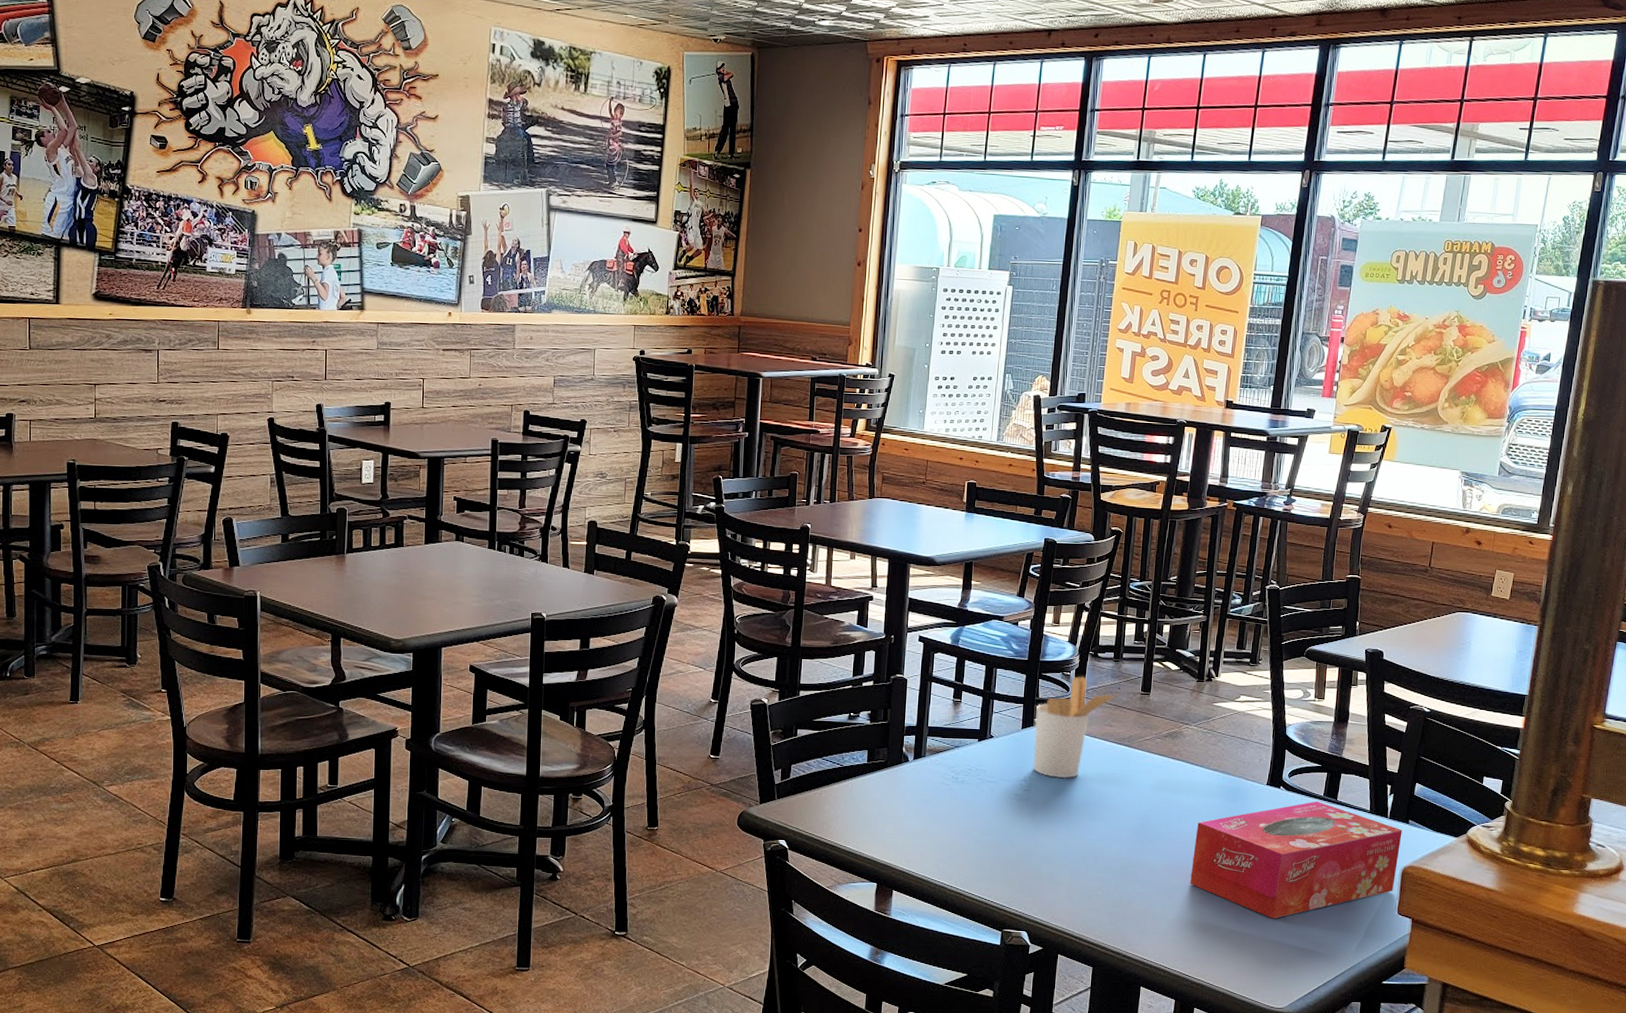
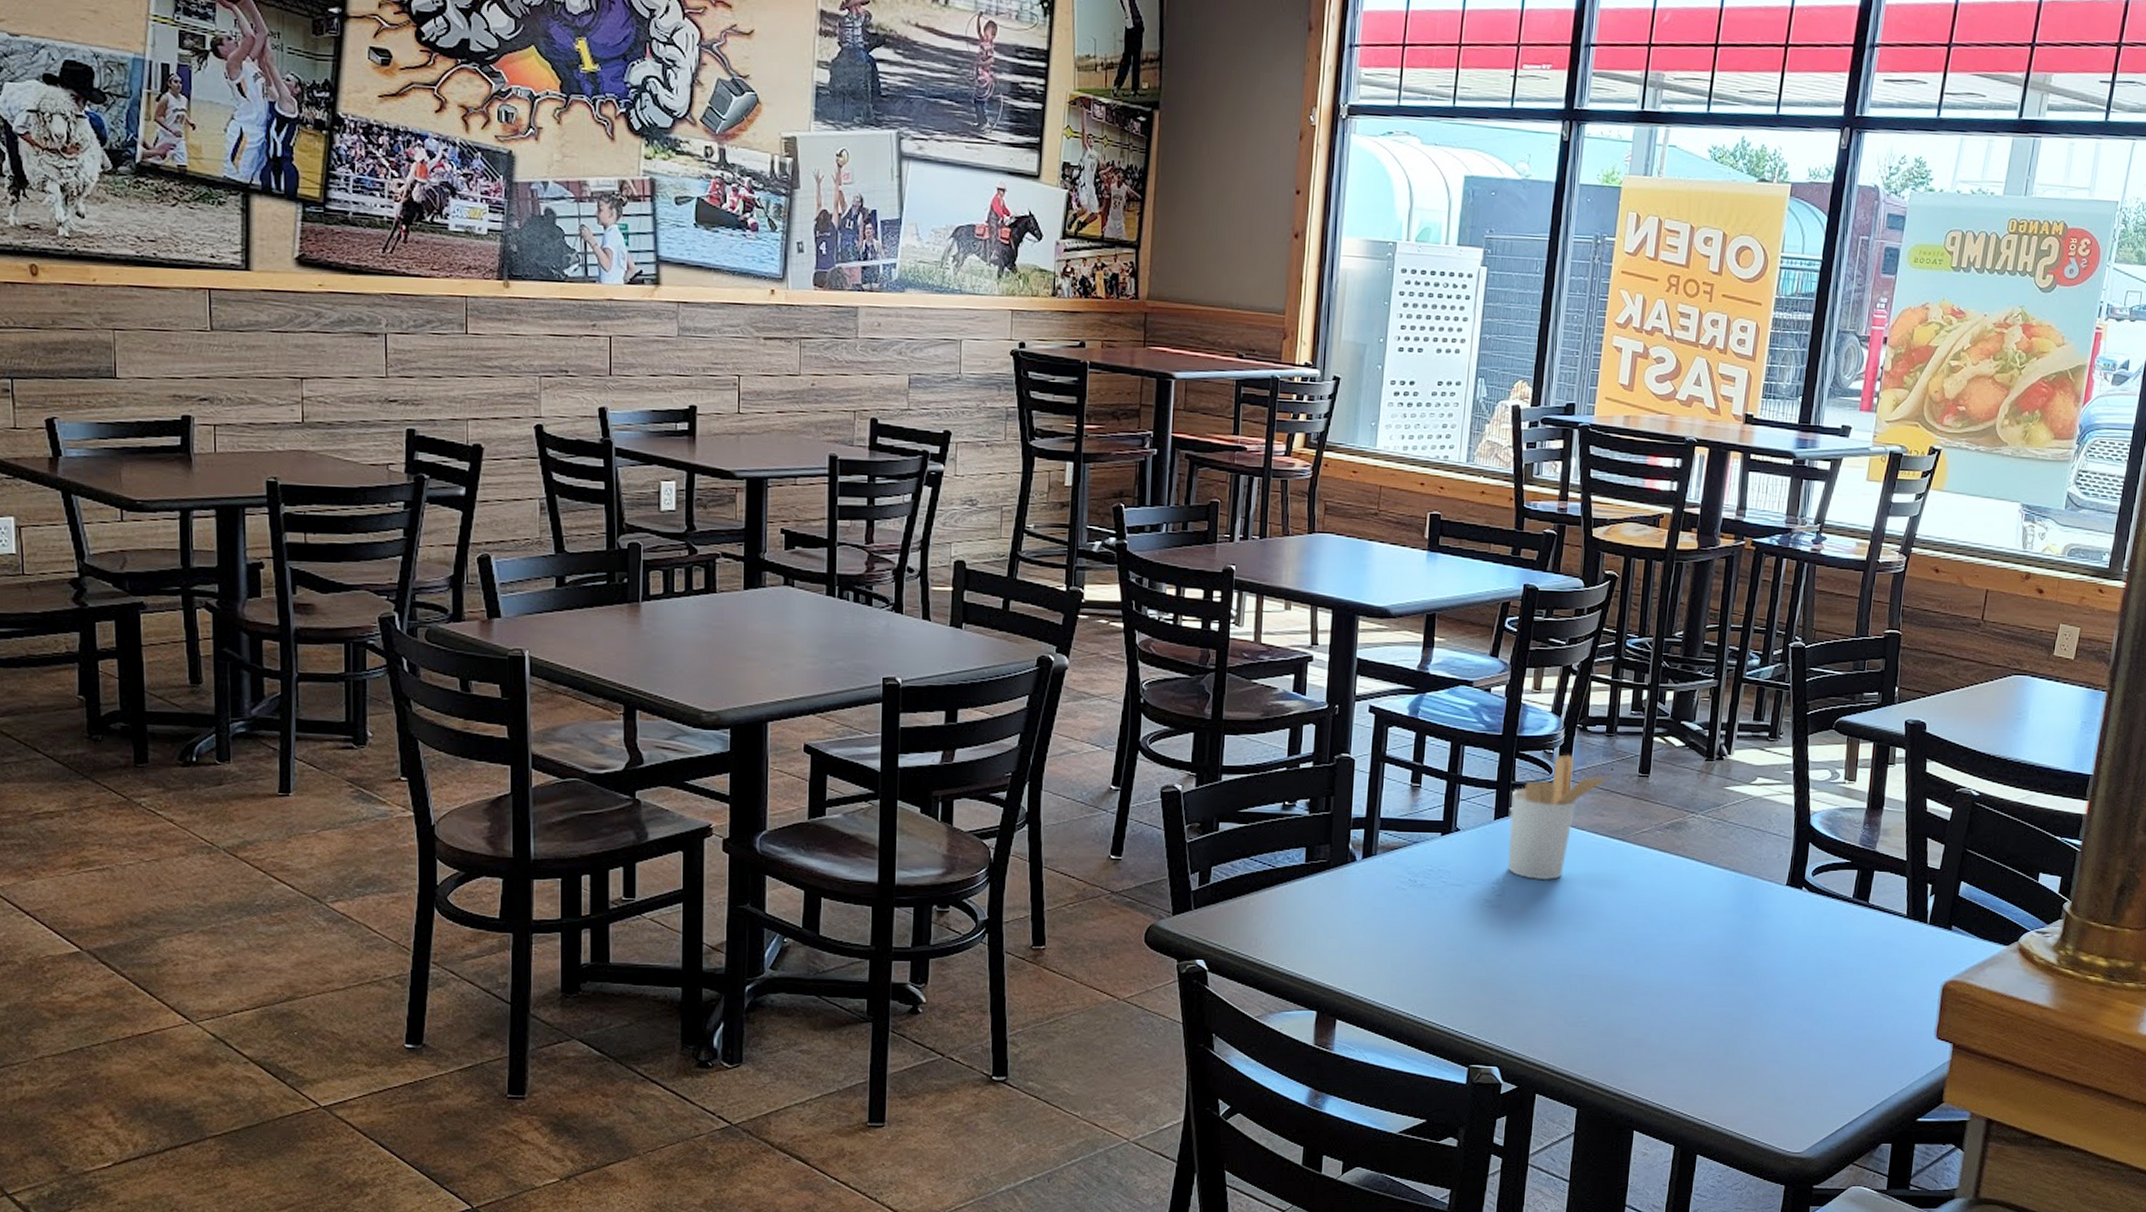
tissue box: present [1190,801,1402,919] -> none [1694,904,1944,1047]

